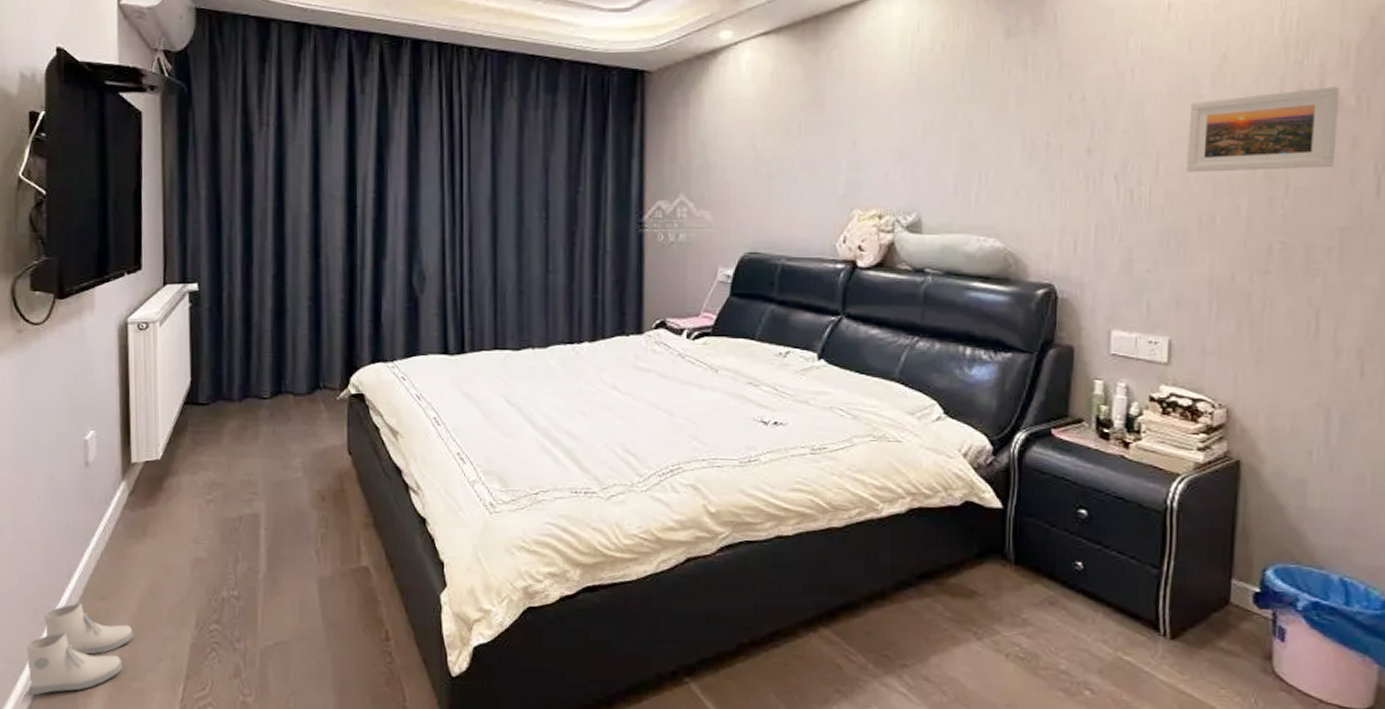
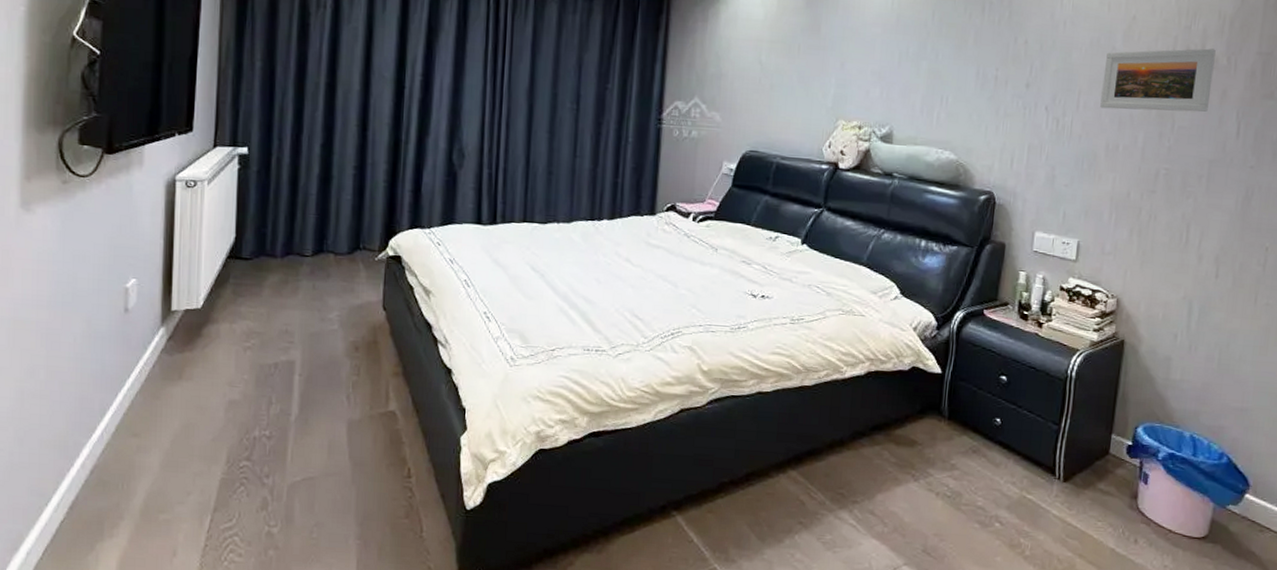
boots: present [26,602,134,696] -> none [52,439,165,526]

